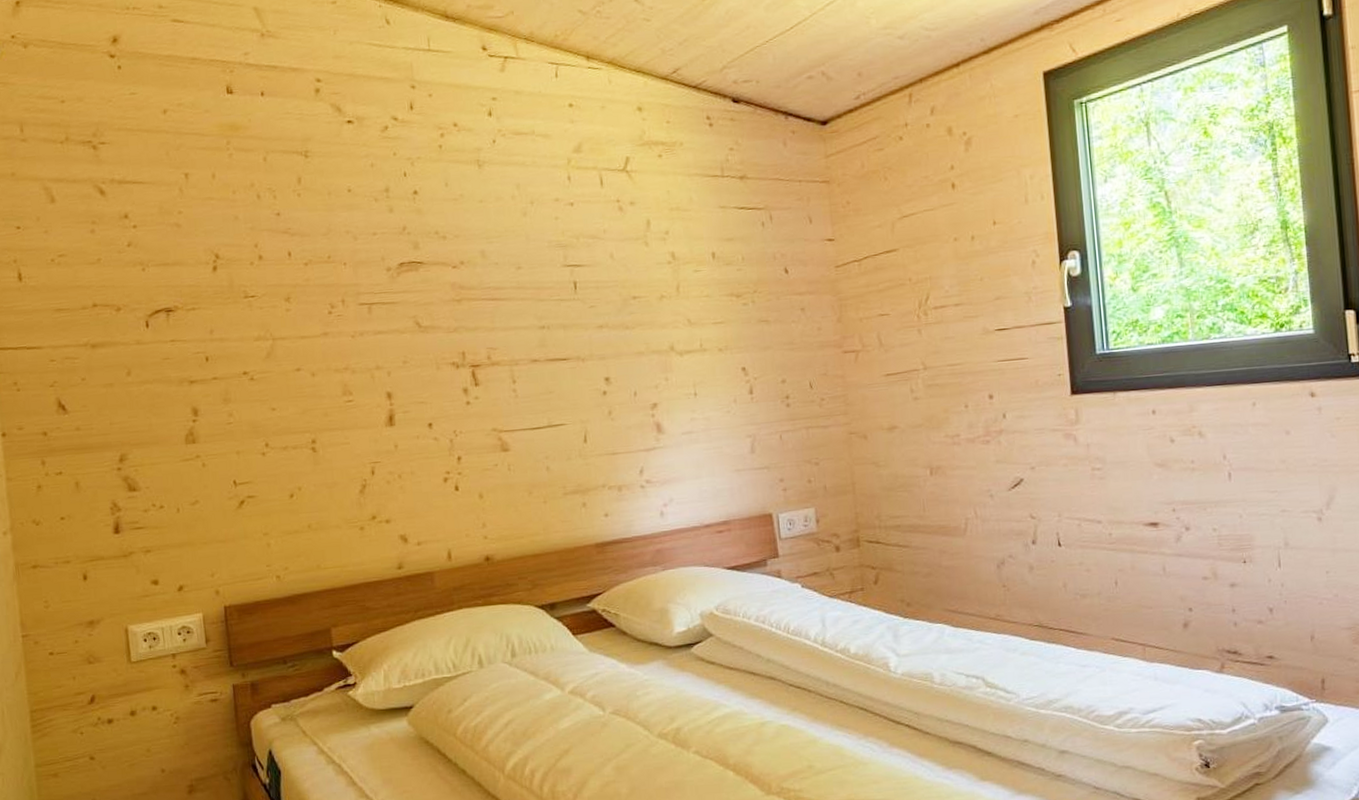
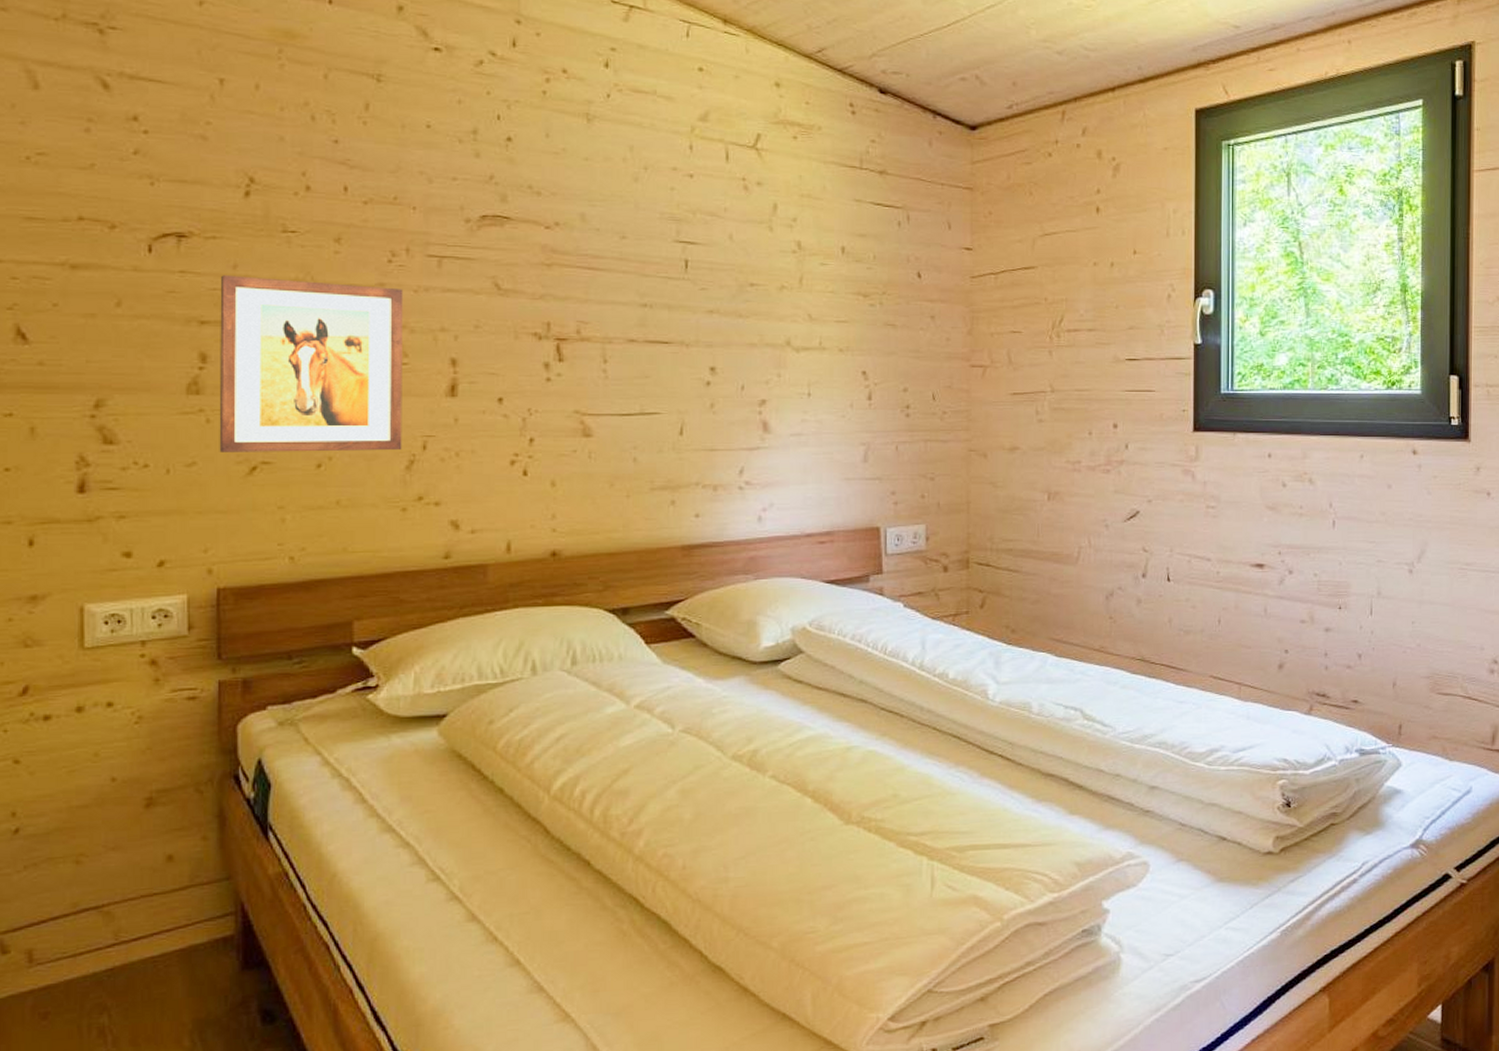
wall art: none [202,335,356,491] -> present [219,275,404,452]

